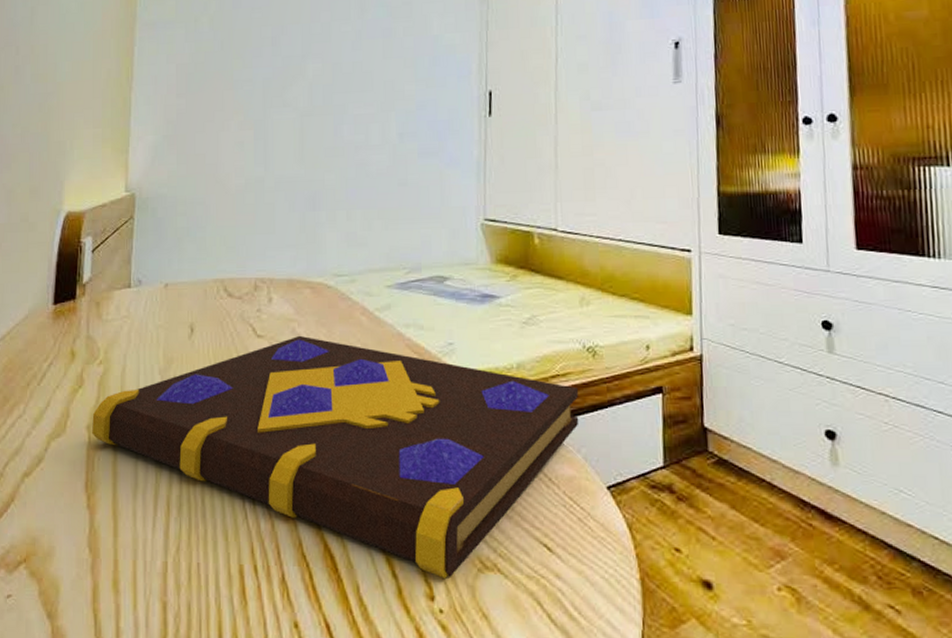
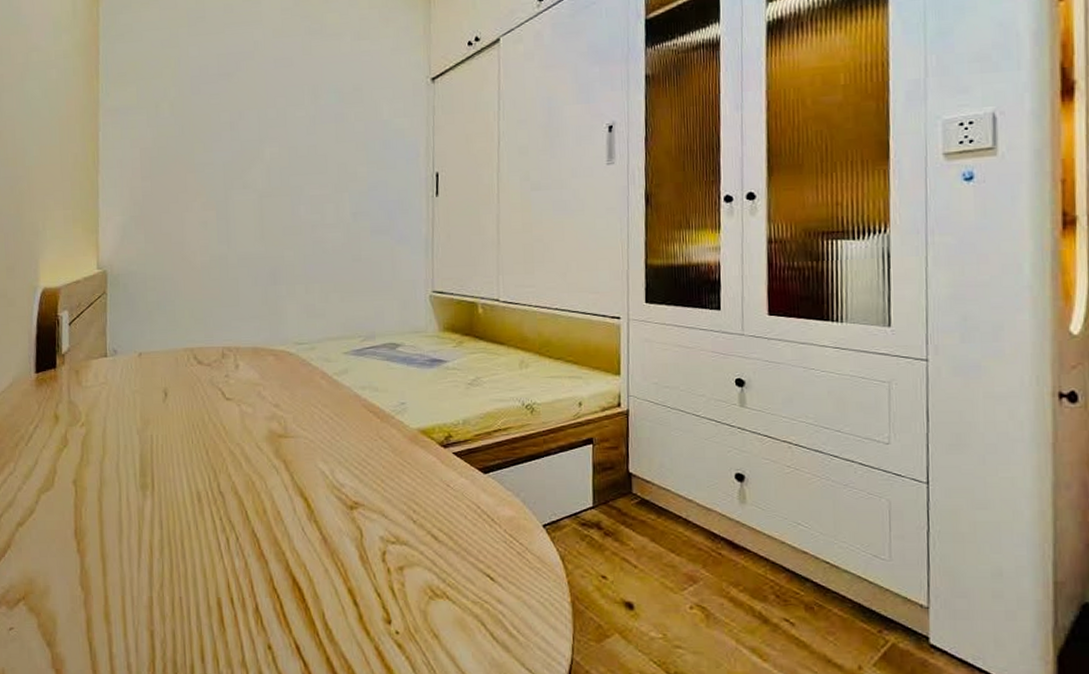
book: present [92,335,579,578] -> none [77,397,519,605]

